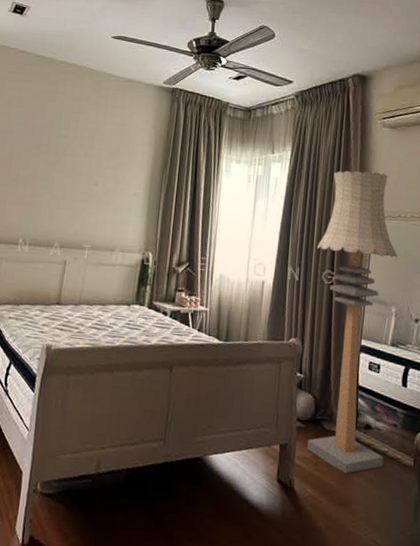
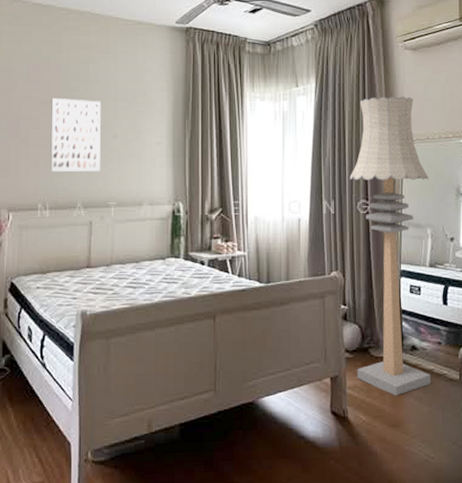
wall art: none [34,142,87,215] -> present [50,97,101,172]

